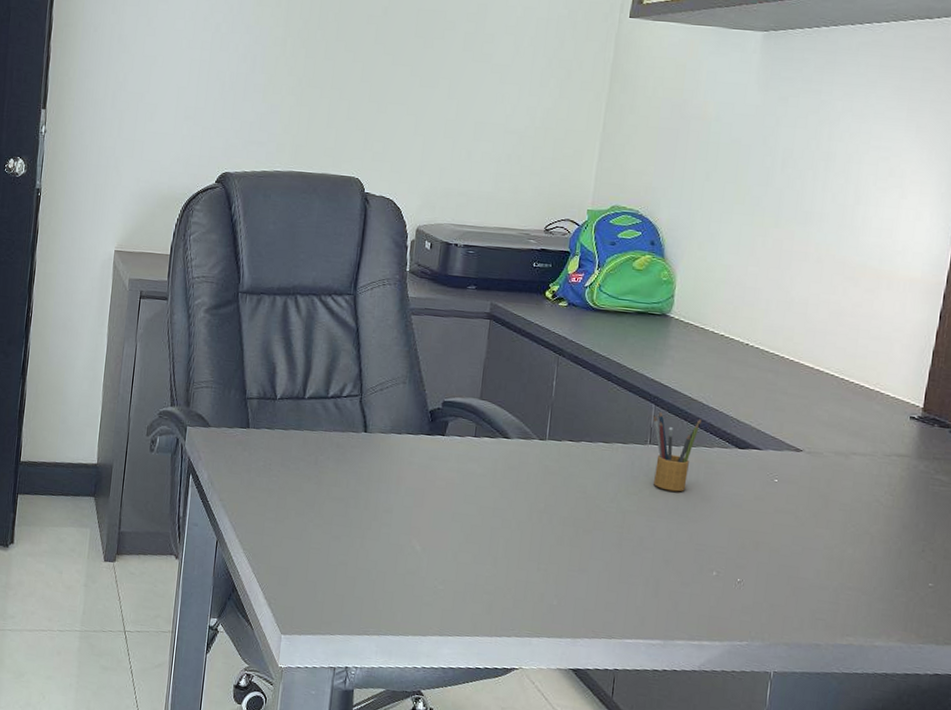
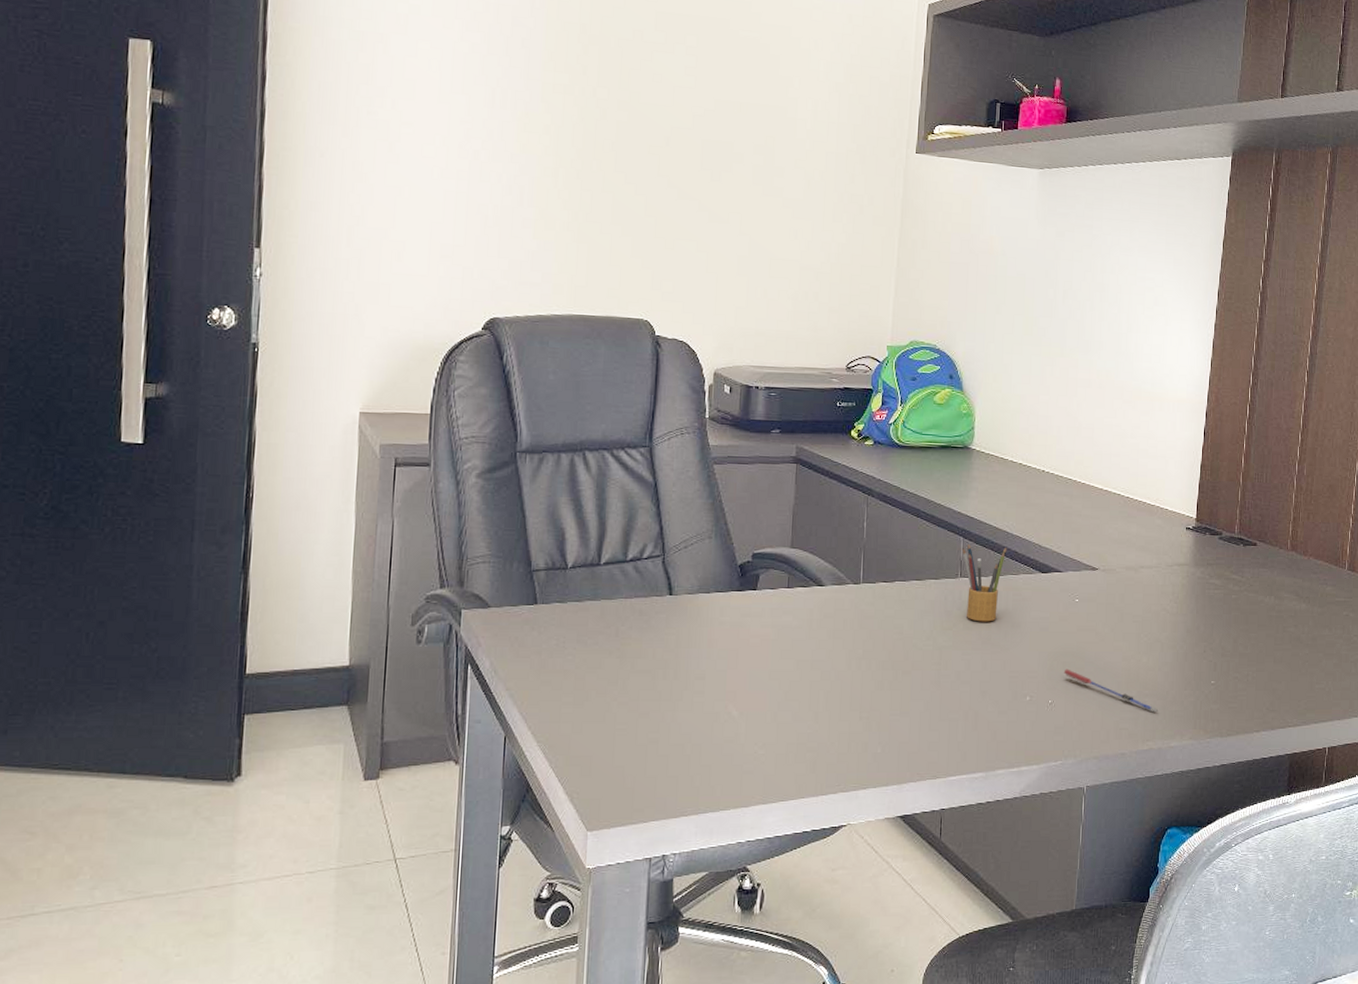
pen: none [756,549,863,608] -> present [1063,669,1159,713]

